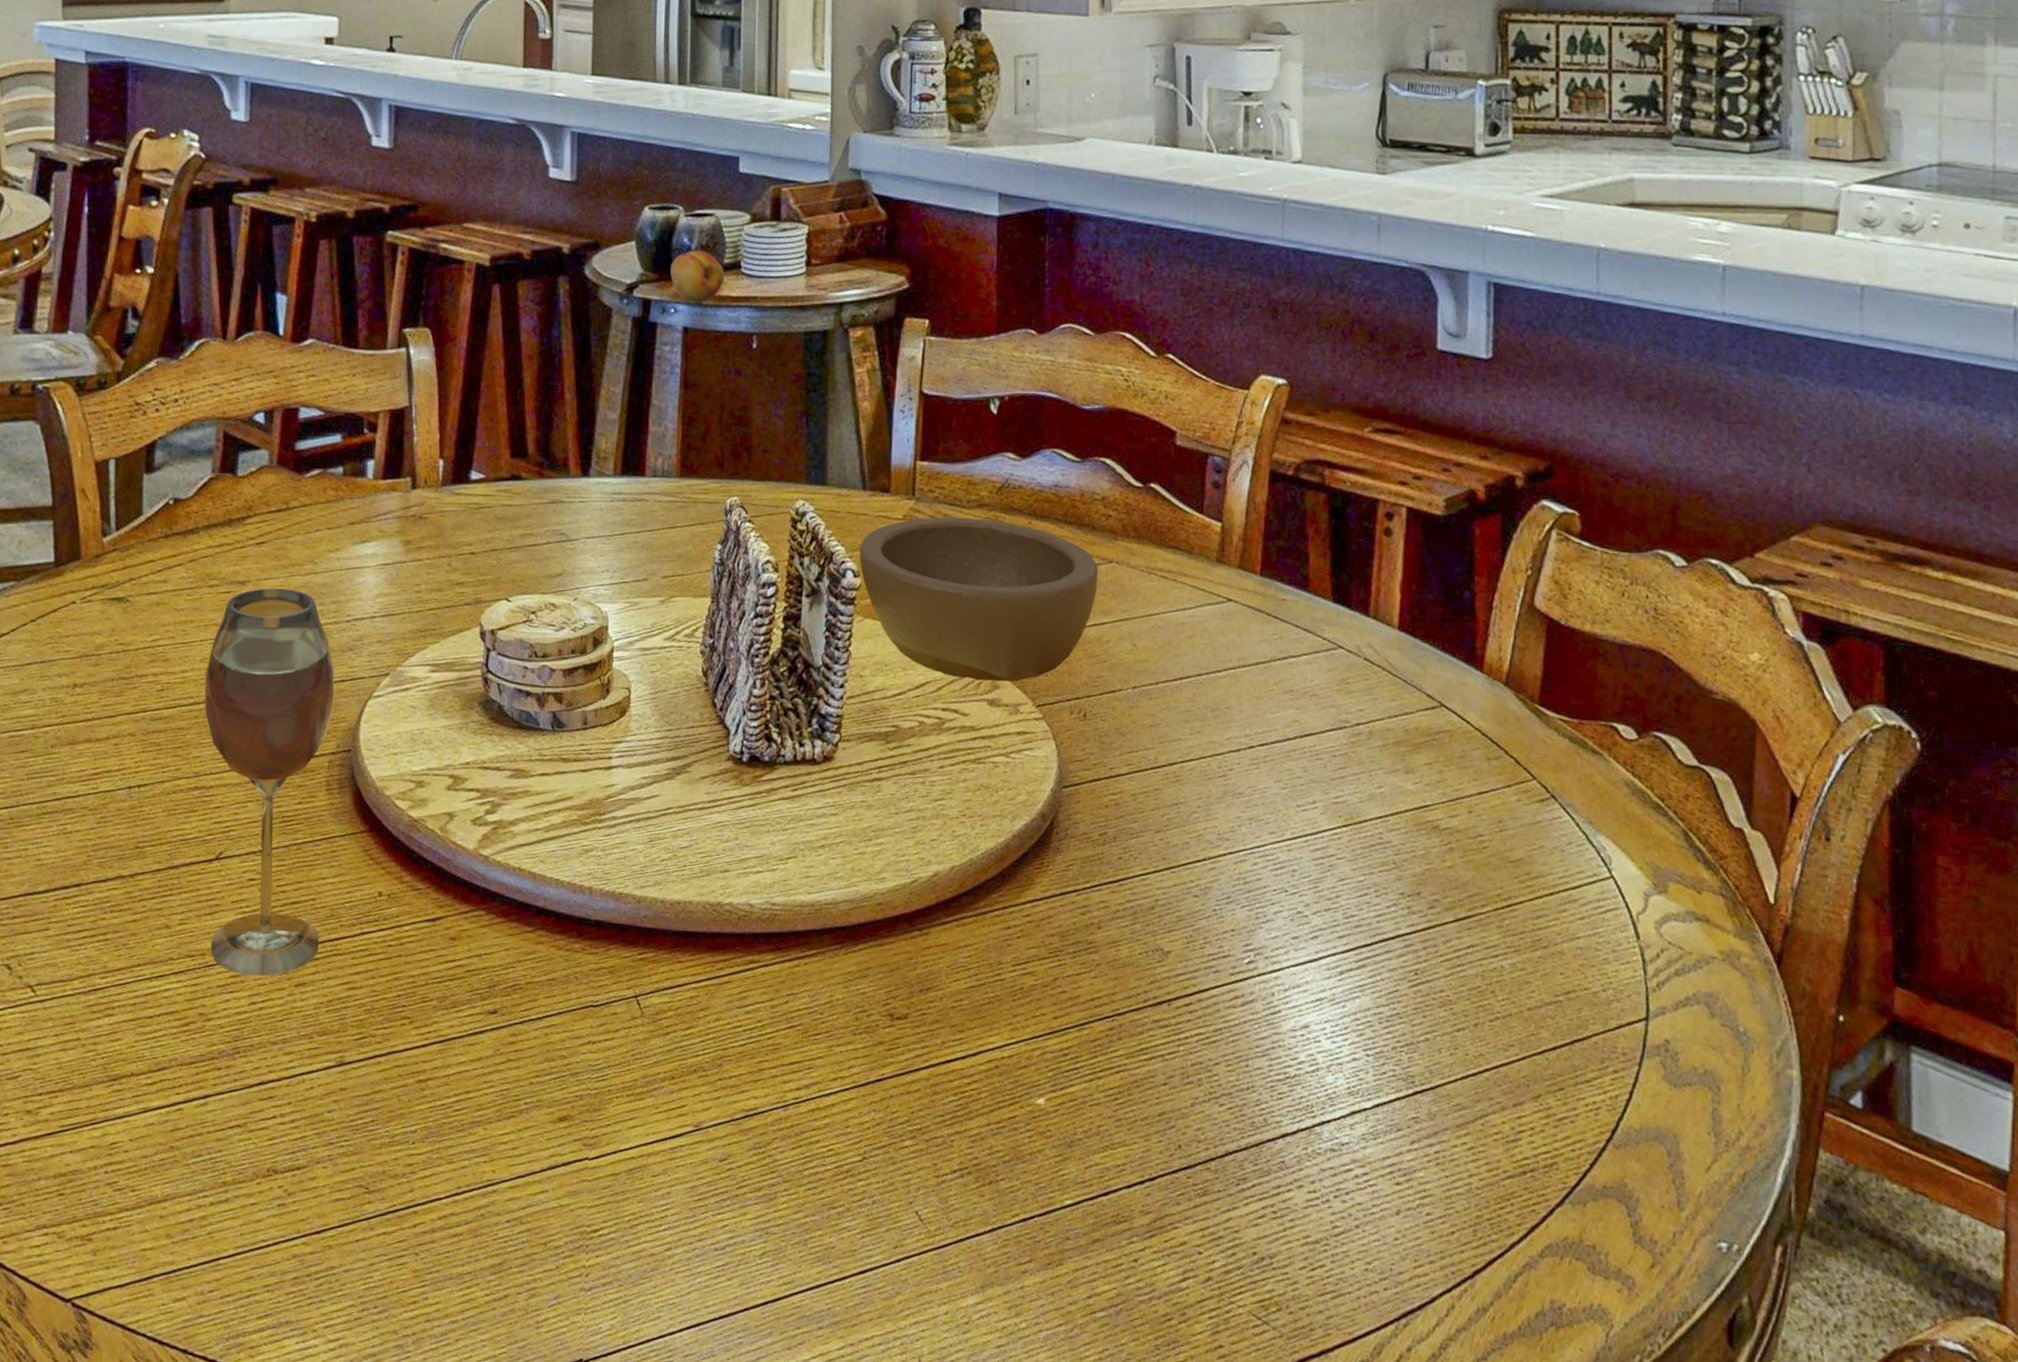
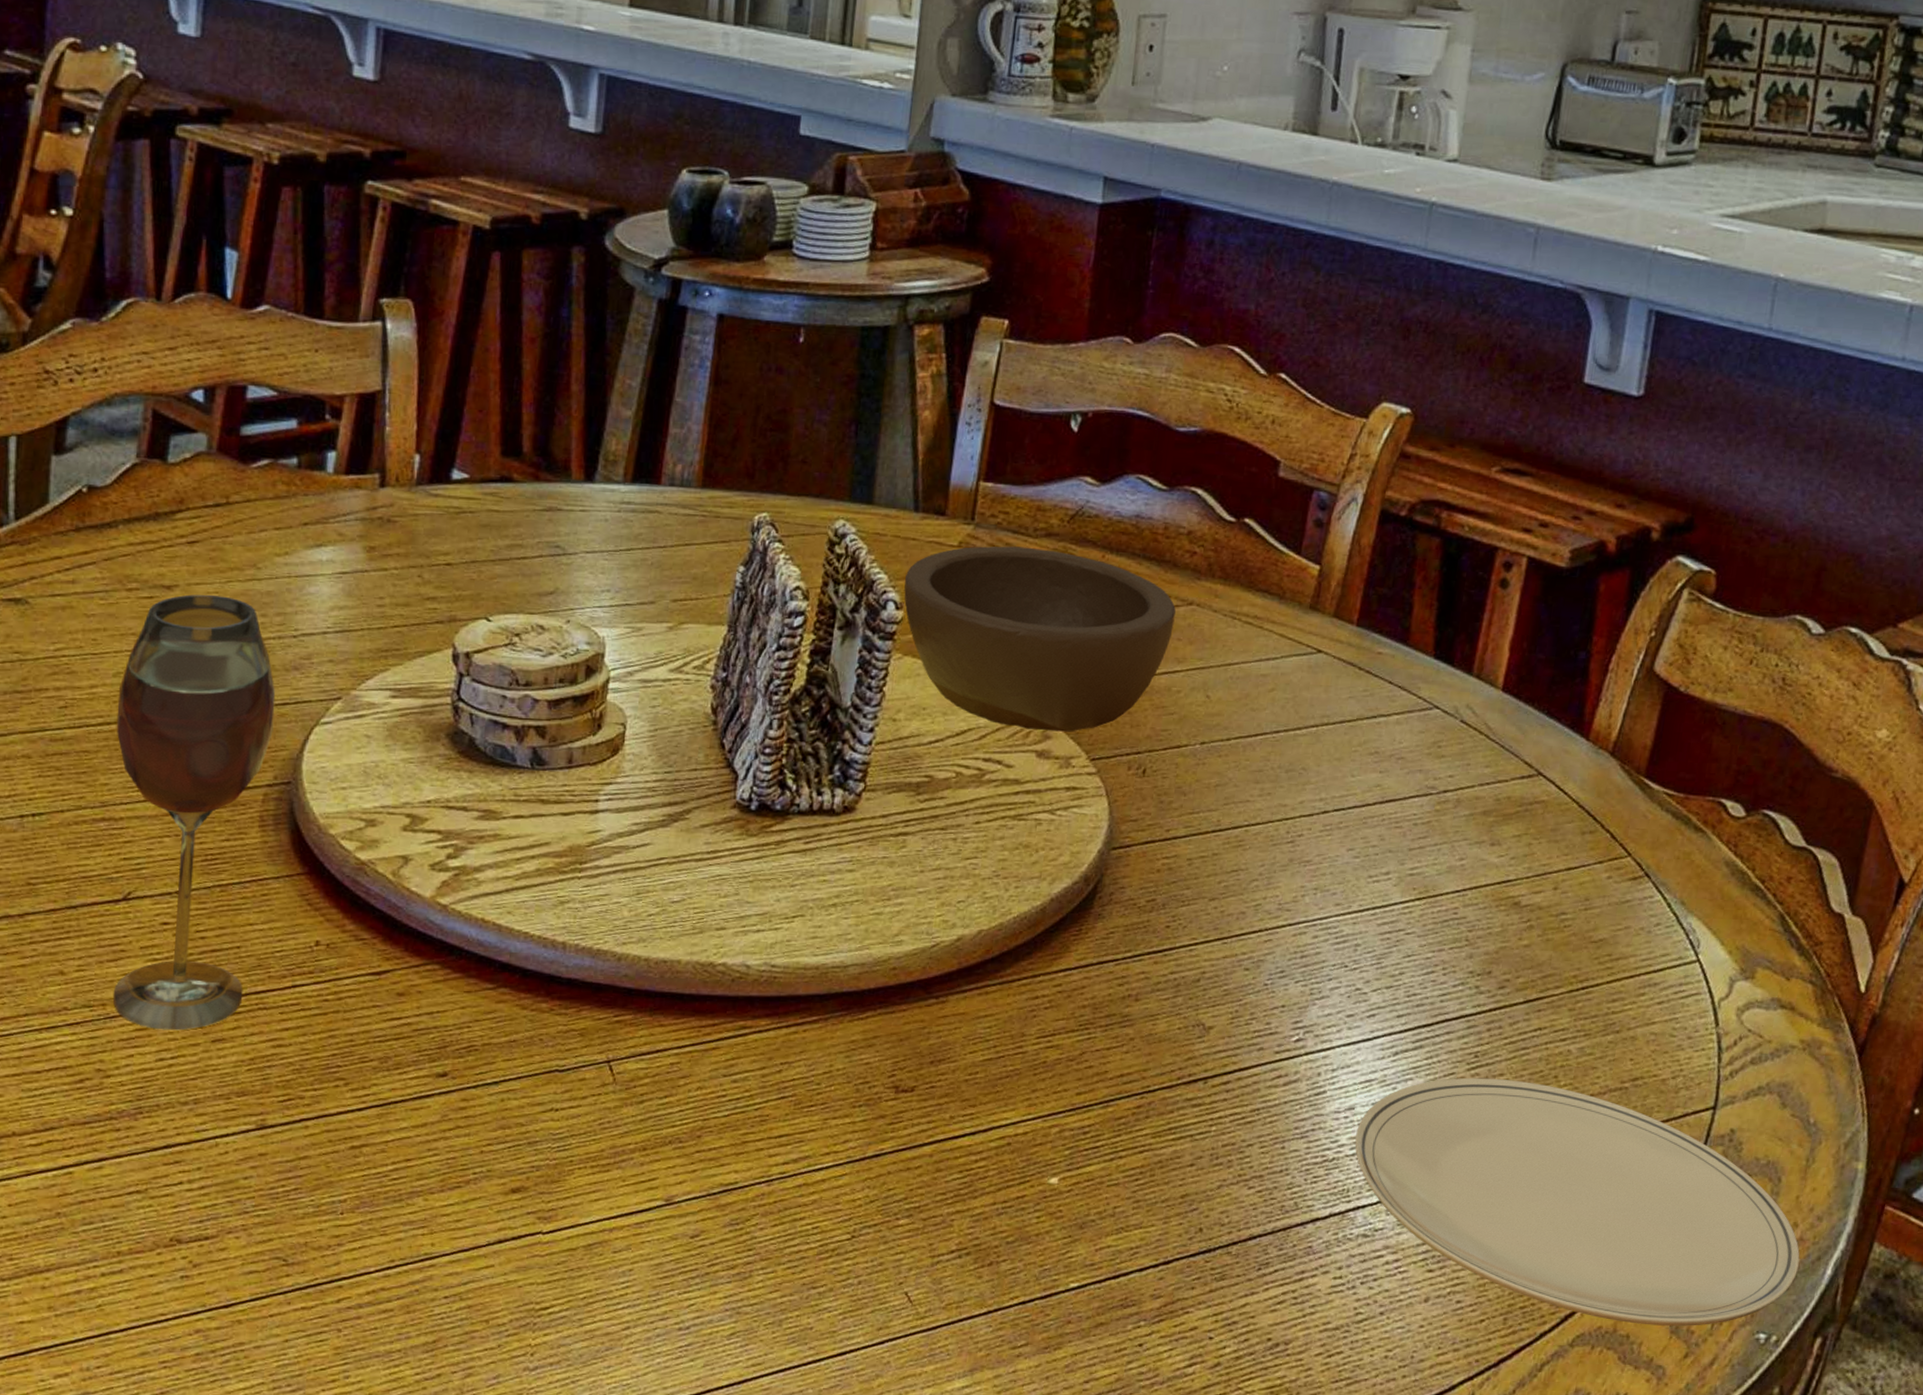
fruit: present [670,250,724,302] -> none [707,224,772,285]
plate: none [1313,994,1749,1236] -> present [1354,1077,1800,1326]

